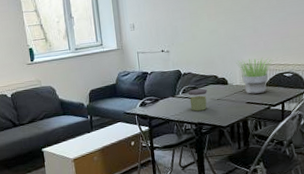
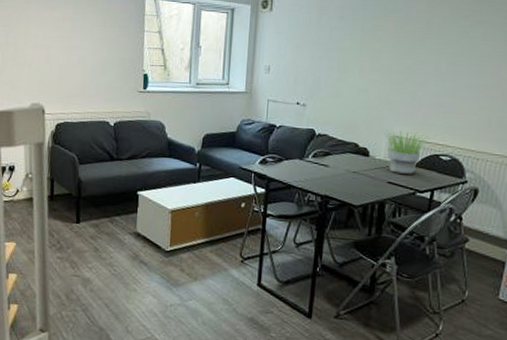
jar: present [188,88,207,111] -> none [319,154,343,182]

